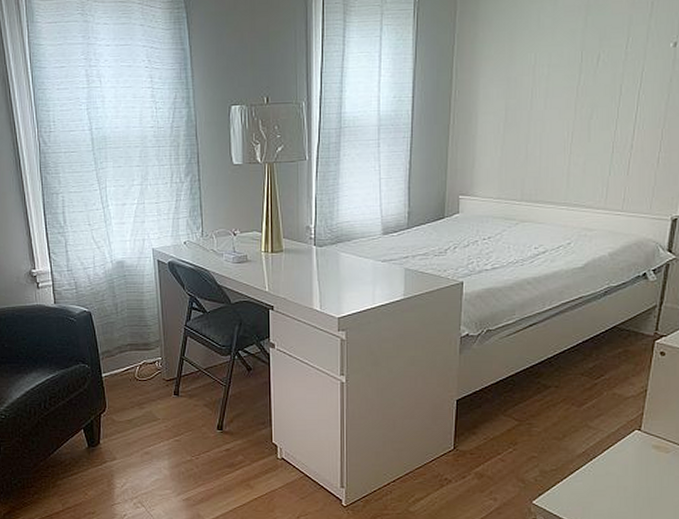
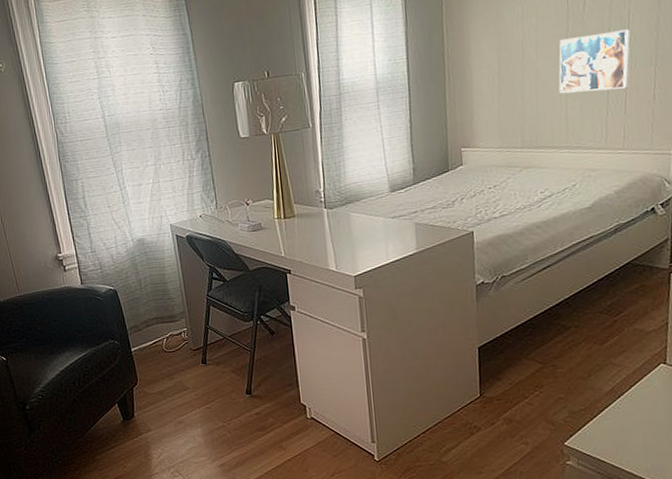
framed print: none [564,88,641,149] -> present [558,29,630,94]

